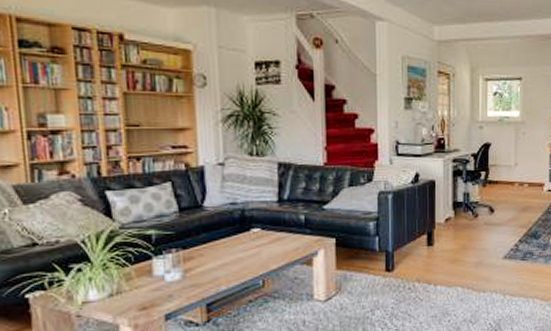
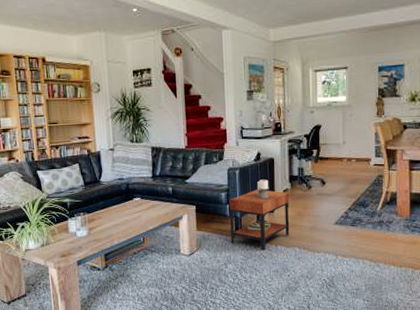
side table: none [378,206,452,292] -> present [229,179,290,250]

